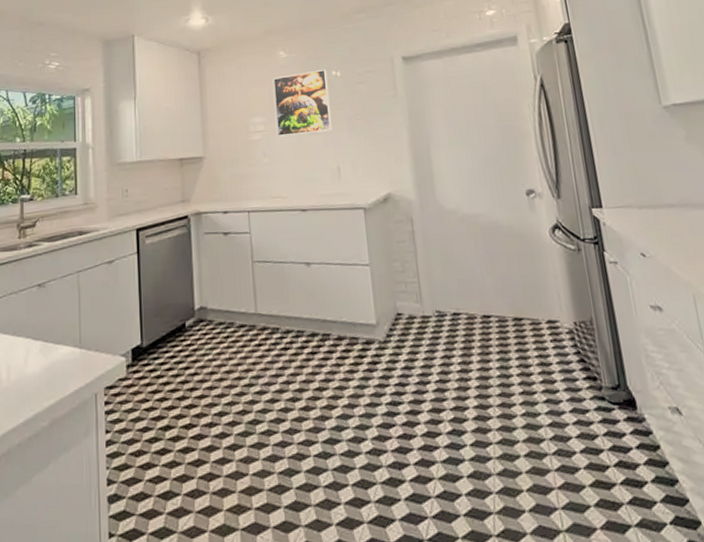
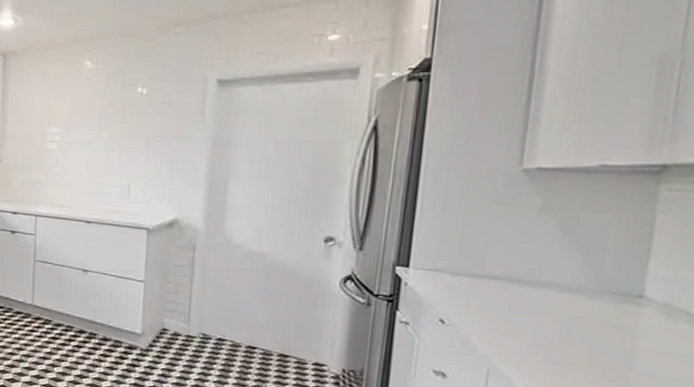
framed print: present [272,69,332,137] -> none [72,84,132,150]

